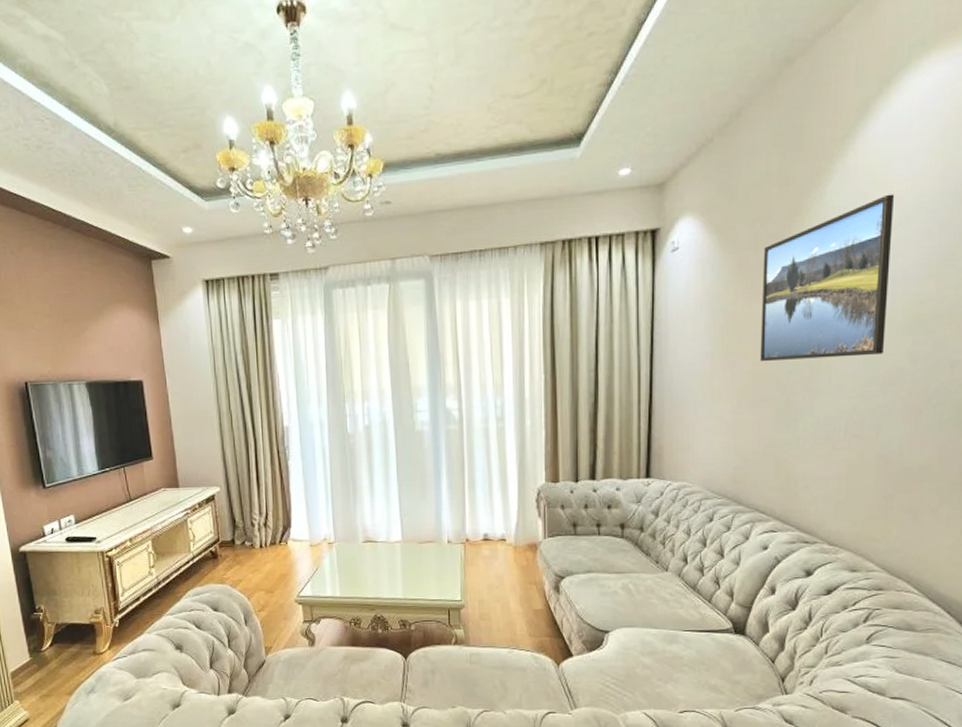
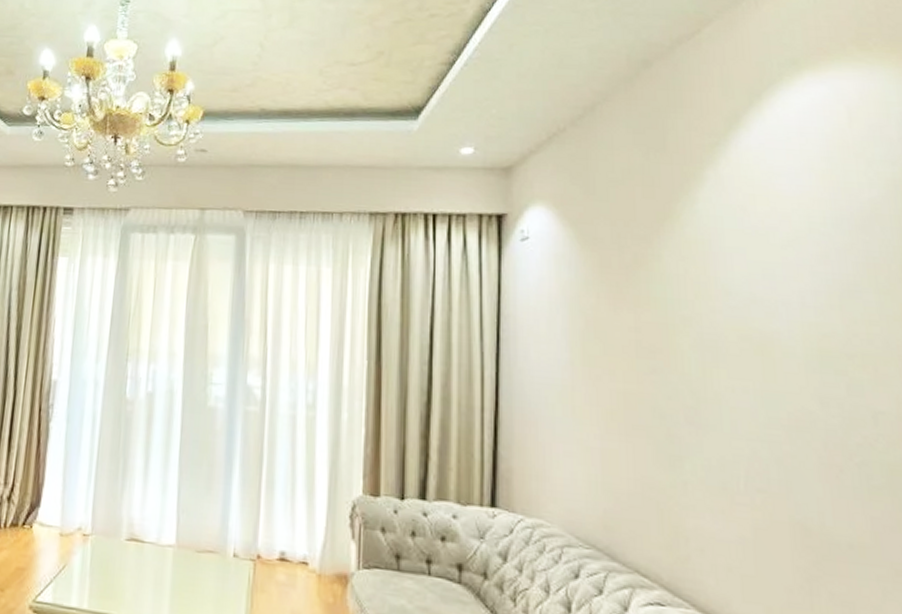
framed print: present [760,194,895,362] -> none [628,210,786,391]

